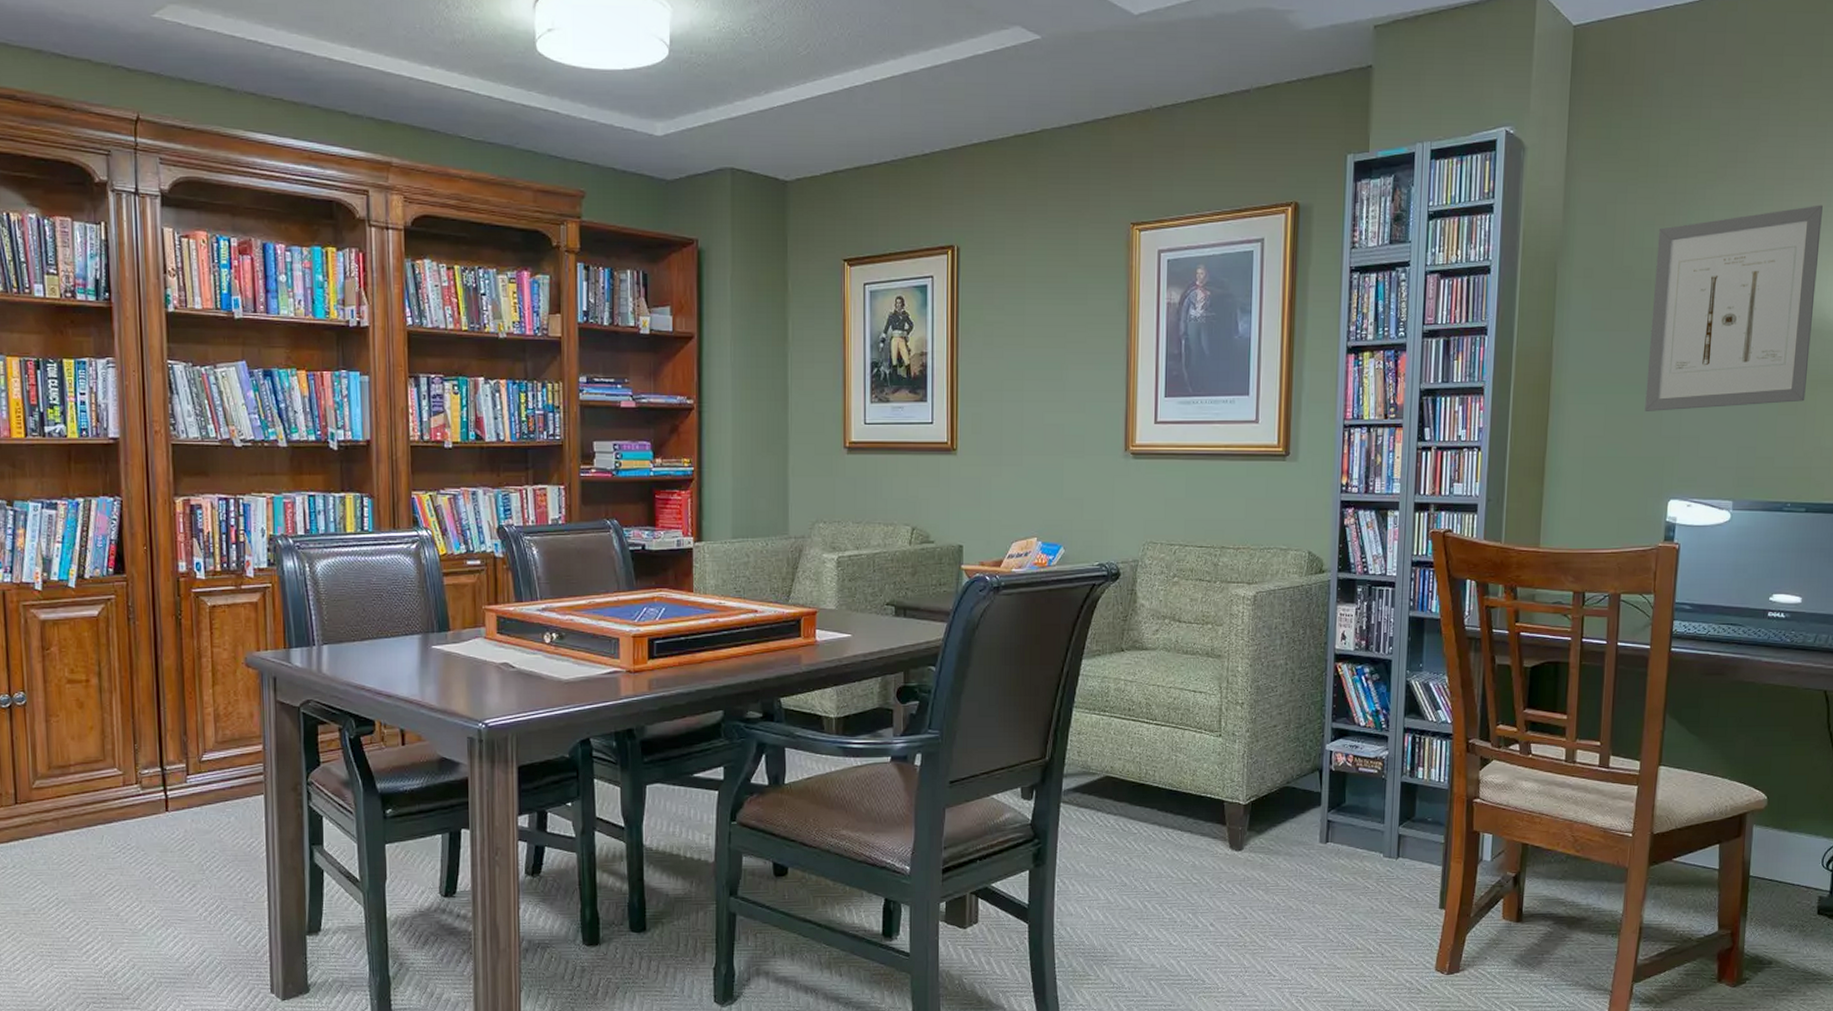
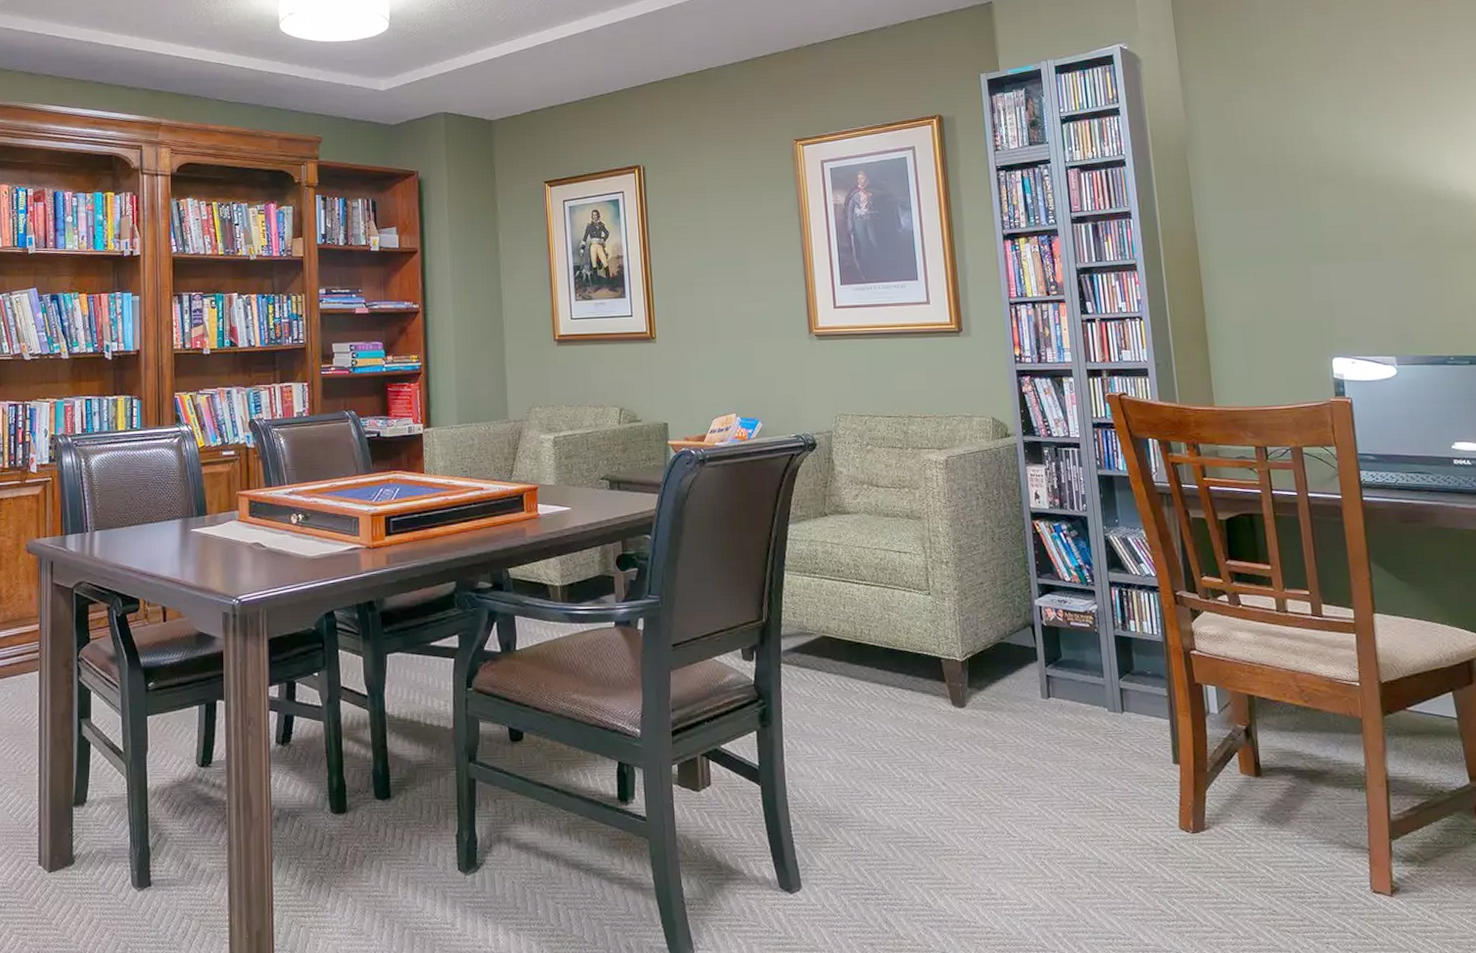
wall art: present [1645,205,1823,411] -> none [1276,93,1447,279]

